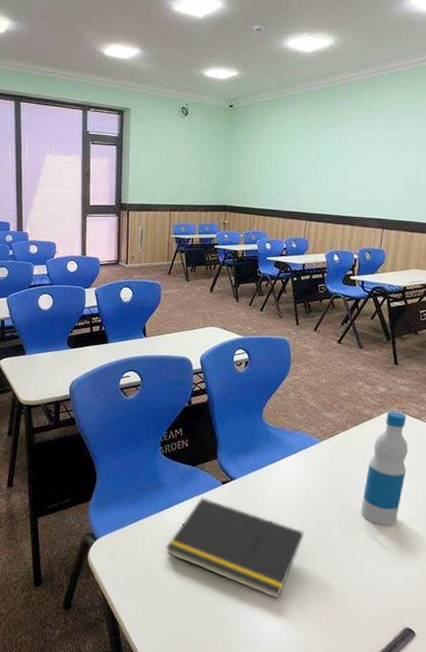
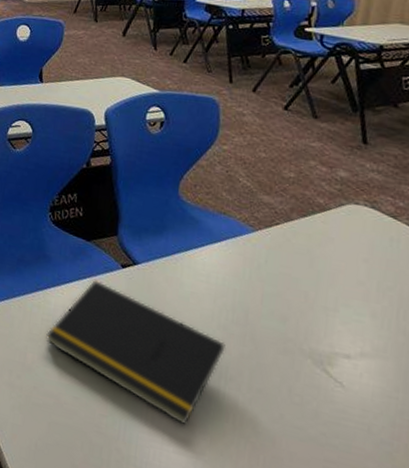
bottle: present [360,411,408,525] -> none [305,203,379,355]

